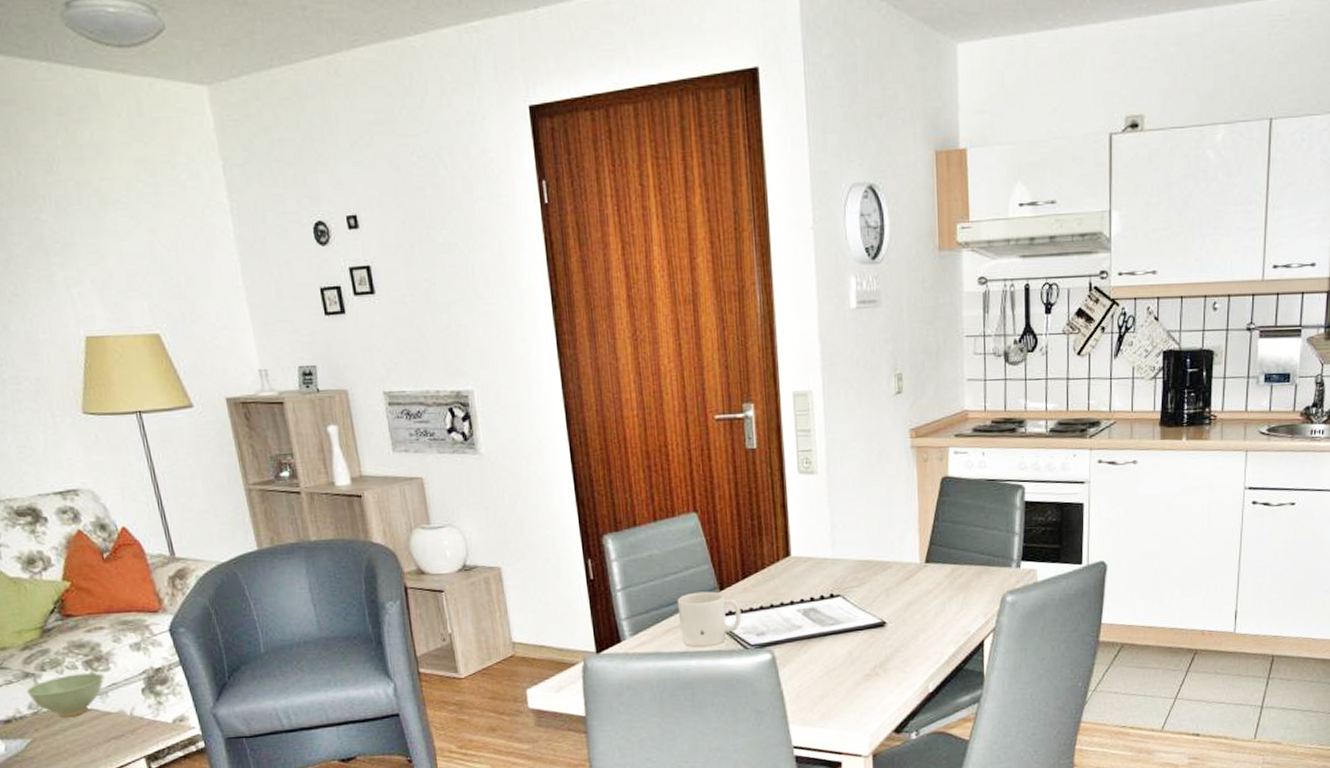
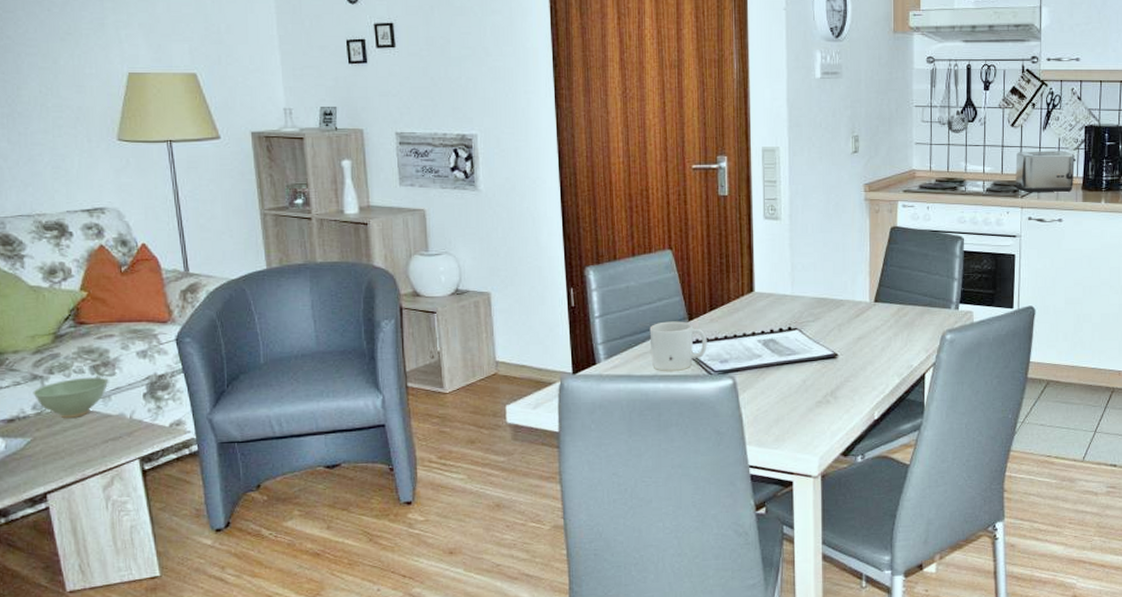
toaster: none [1083,381,1152,432] -> present [1015,151,1076,193]

